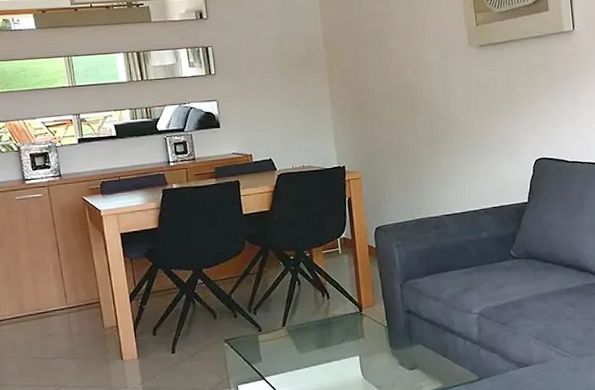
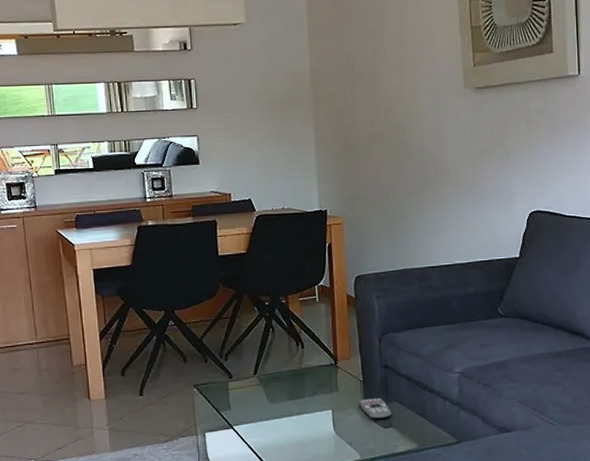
remote control: none [384,341,416,362] -> present [359,398,392,419]

